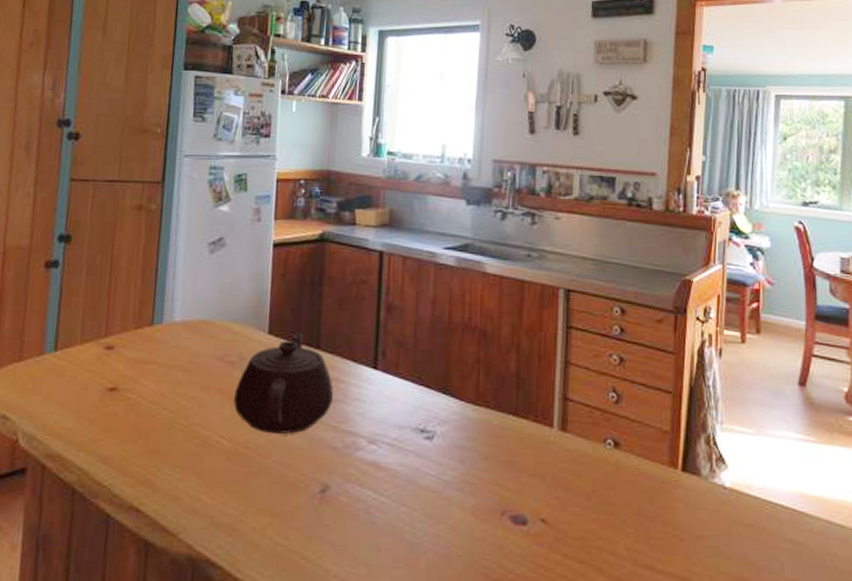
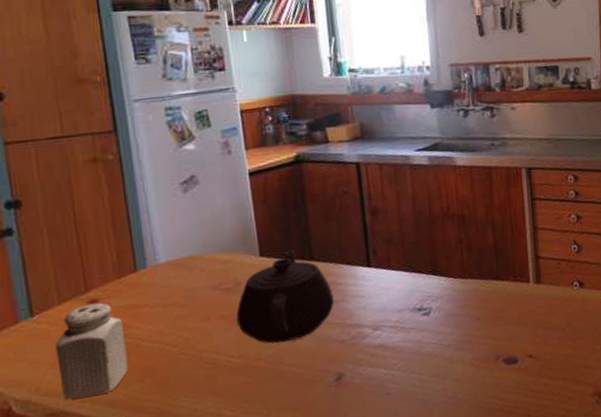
salt shaker: none [63,350,131,446] -> present [55,303,129,400]

